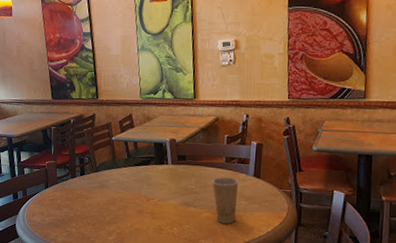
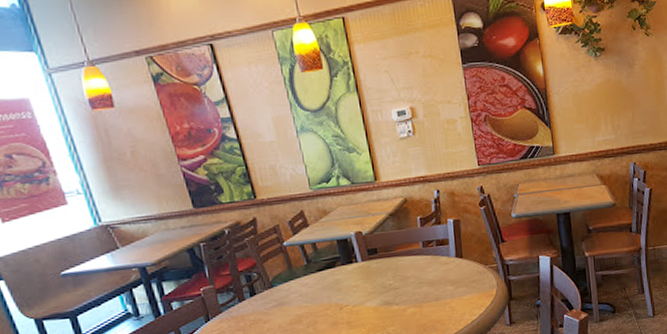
paper cup: present [212,177,239,224] -> none [411,263,444,316]

